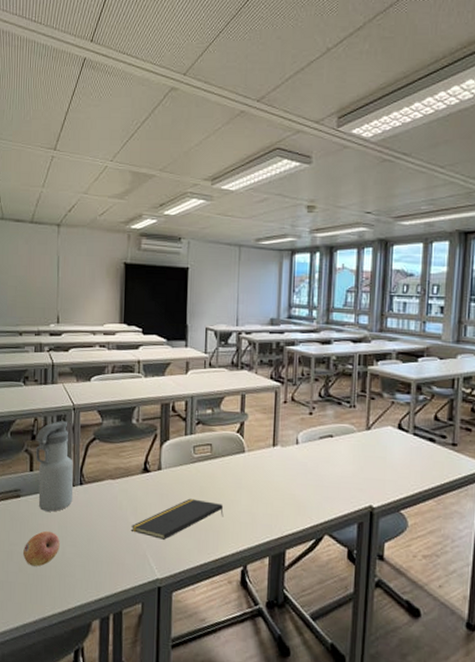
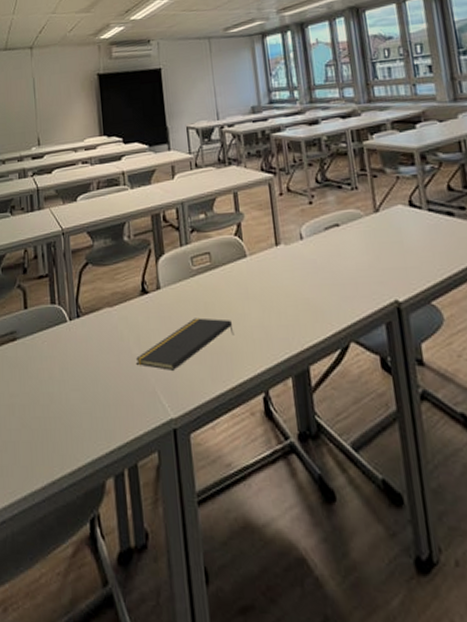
fruit: present [22,530,60,567] -> none [24,375,63,419]
water bottle: present [36,421,74,512] -> none [28,248,72,353]

